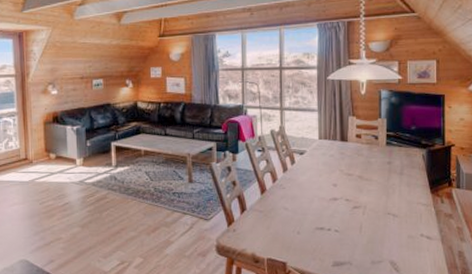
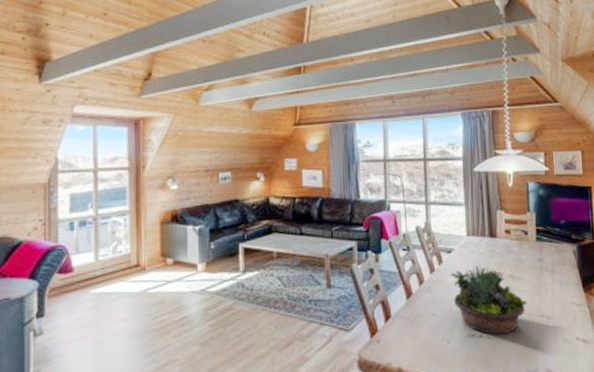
succulent planter: none [302,166,374,229] -> present [450,265,527,335]

